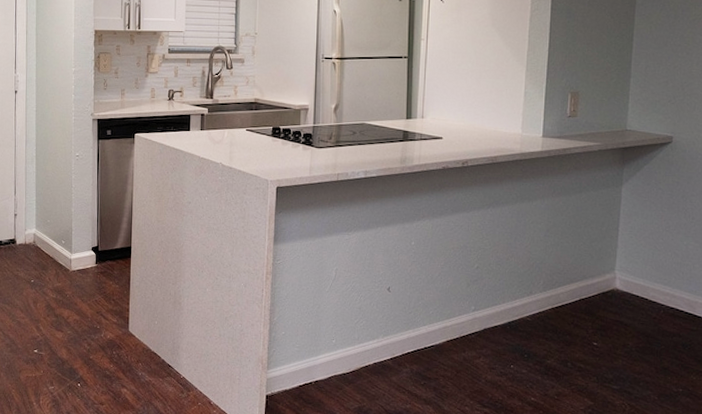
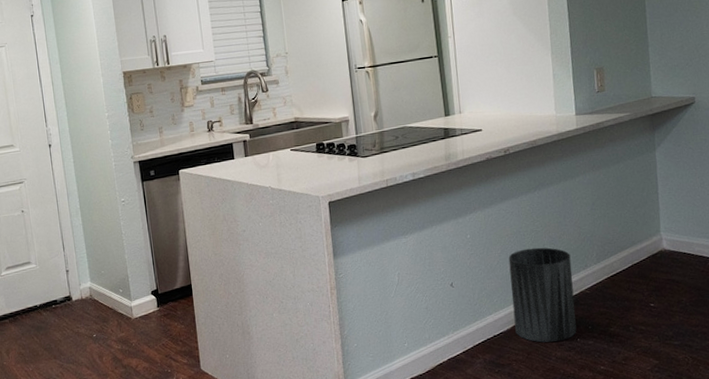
trash can: none [448,265,516,365] -> present [508,247,577,343]

